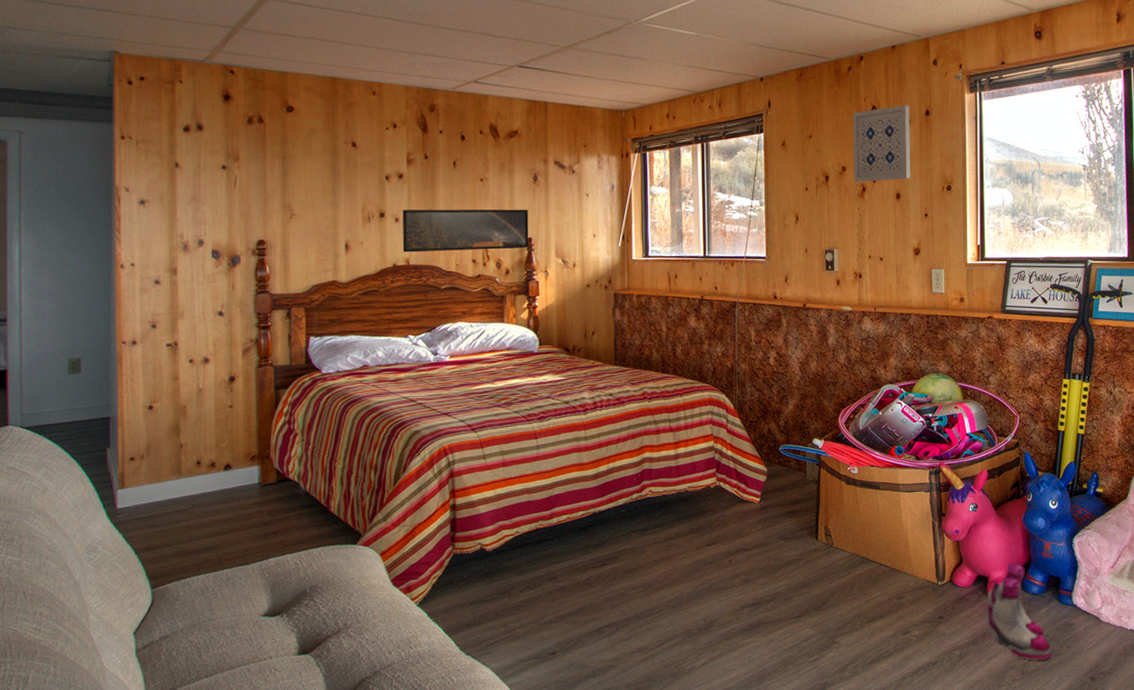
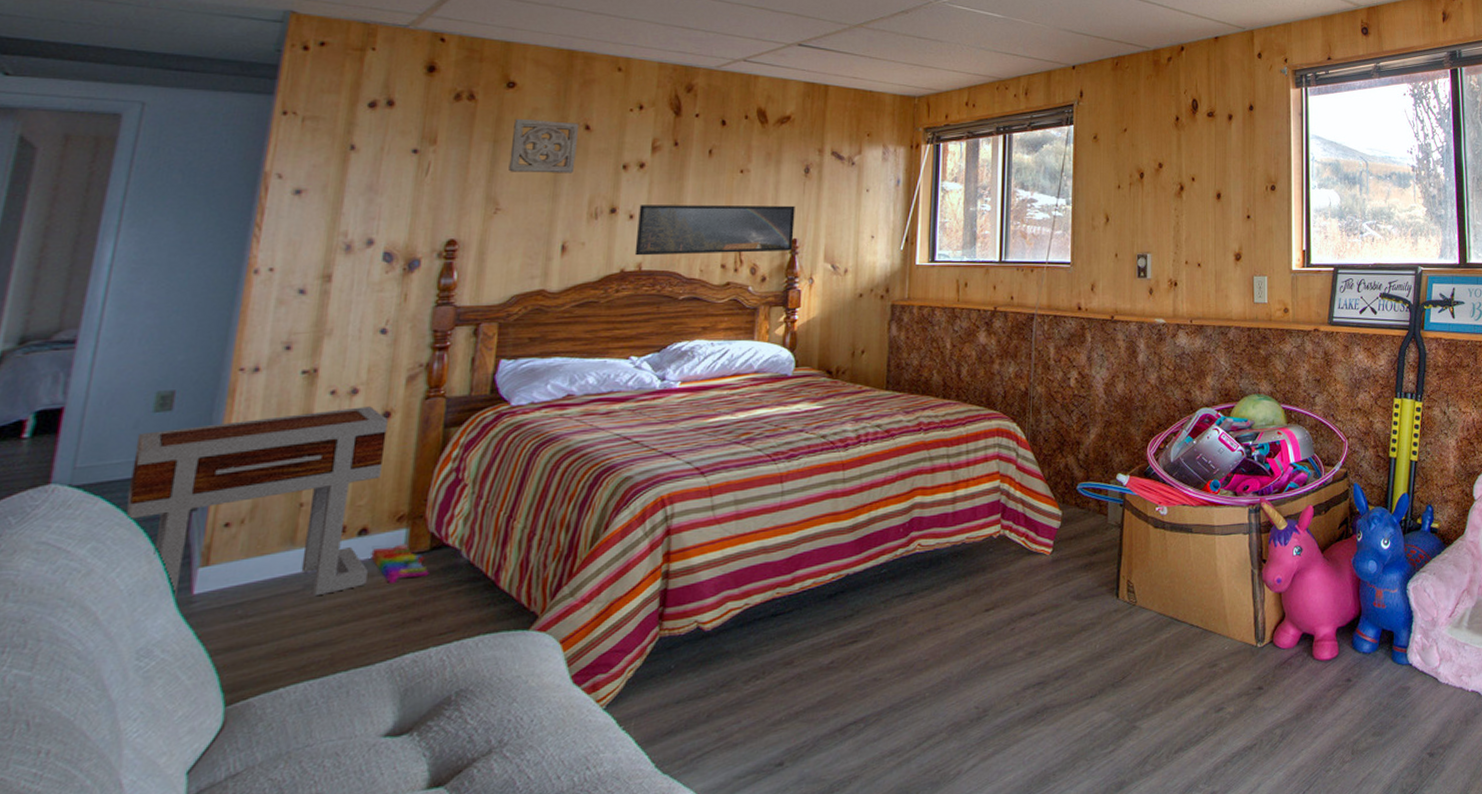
side table: none [60,372,235,514] -> present [126,406,388,598]
knob puzzle: none [235,476,279,506] -> present [371,542,429,583]
wall ornament: none [296,138,348,184] -> present [509,118,580,173]
wall art: present [853,105,911,182] -> none [1171,99,1233,180]
boots: present [986,563,1052,661] -> none [1311,616,1386,737]

